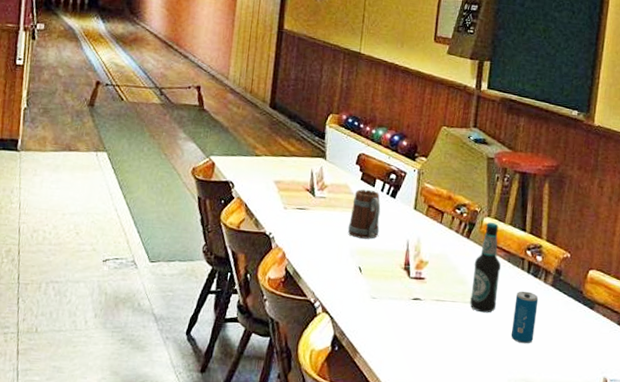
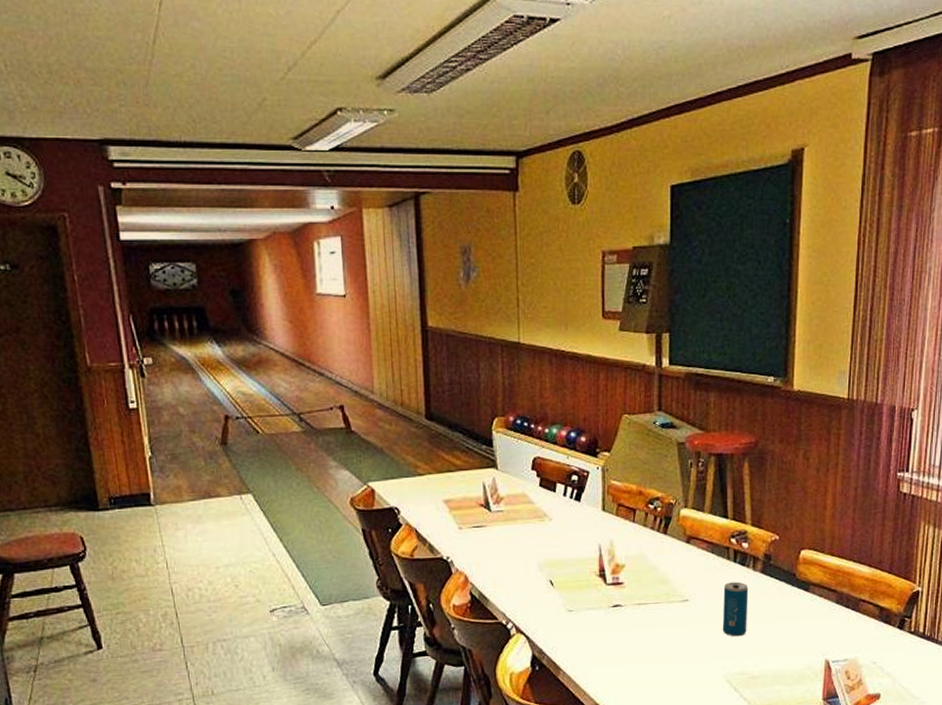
beer mug: present [348,189,381,239] -> none [532,495,567,550]
bottle: present [470,222,501,313] -> none [675,514,704,611]

